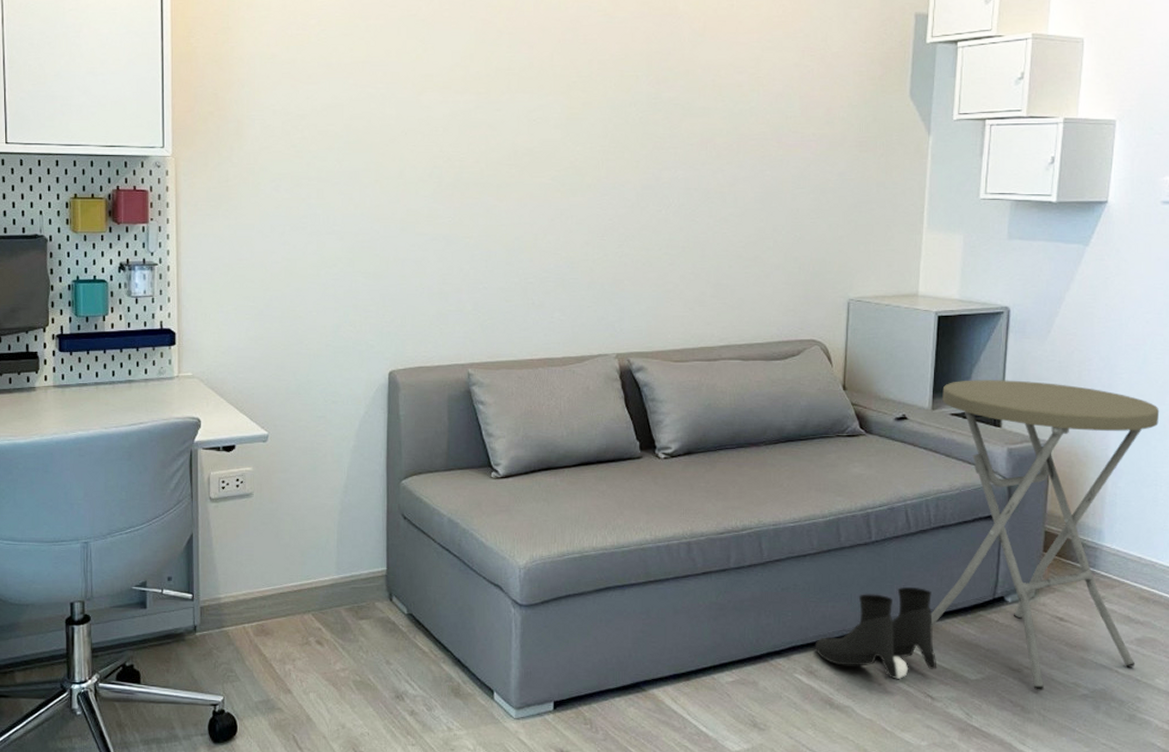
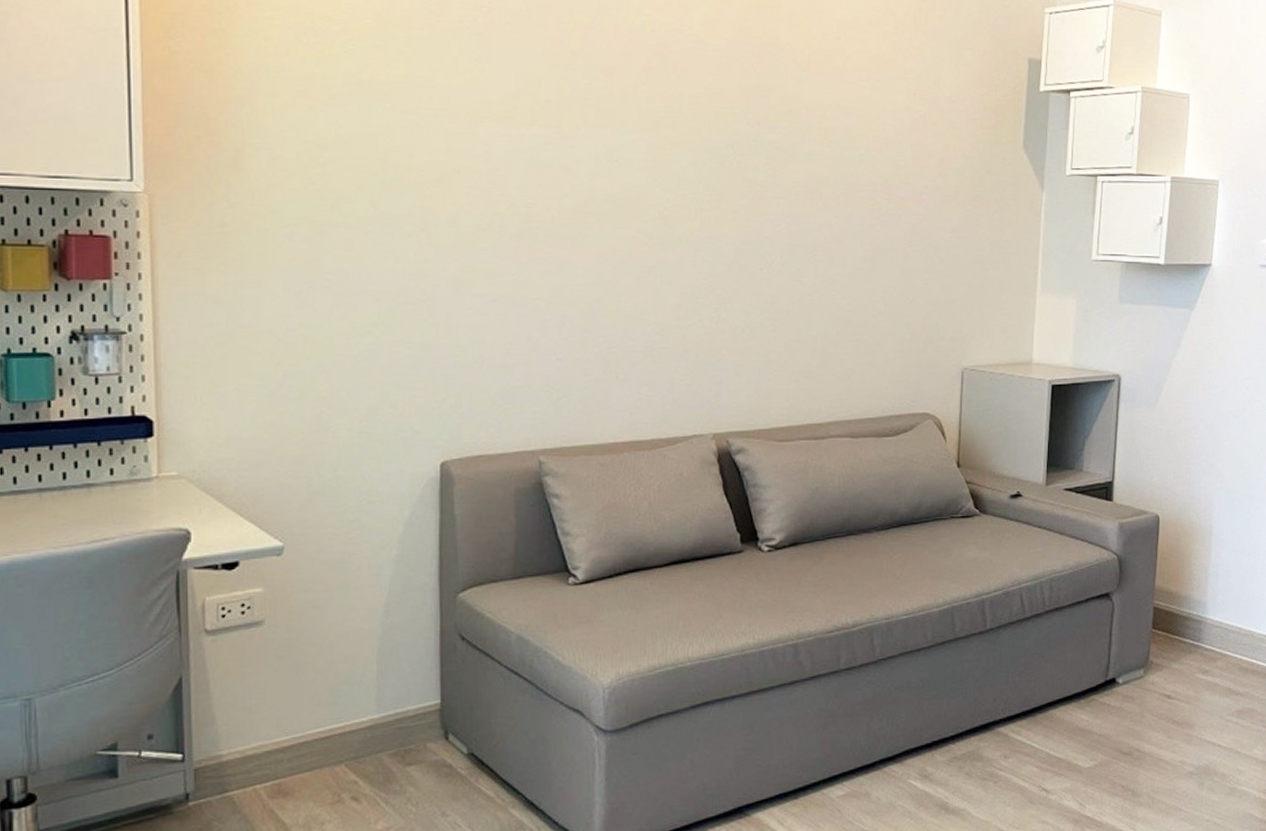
boots: present [815,587,937,680] -> none [929,675,1052,776]
side table: present [930,380,1160,691] -> none [1045,451,1258,773]

